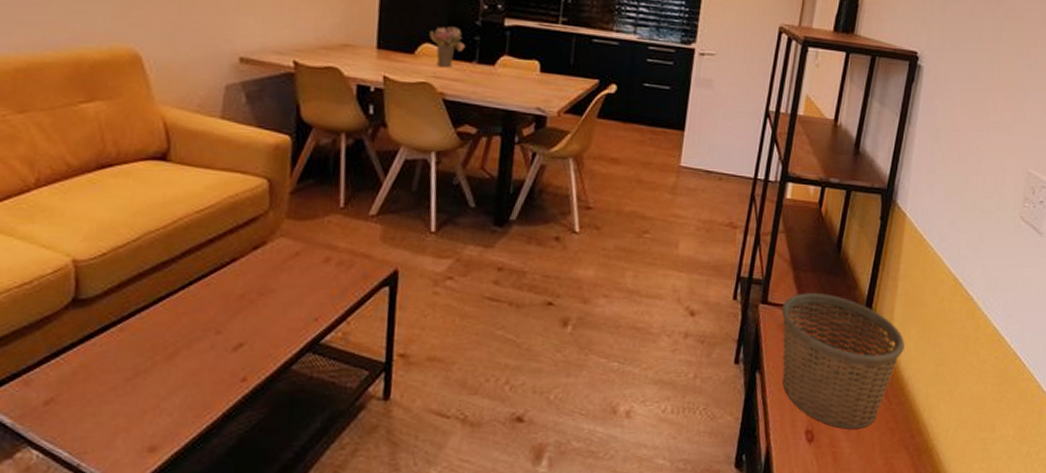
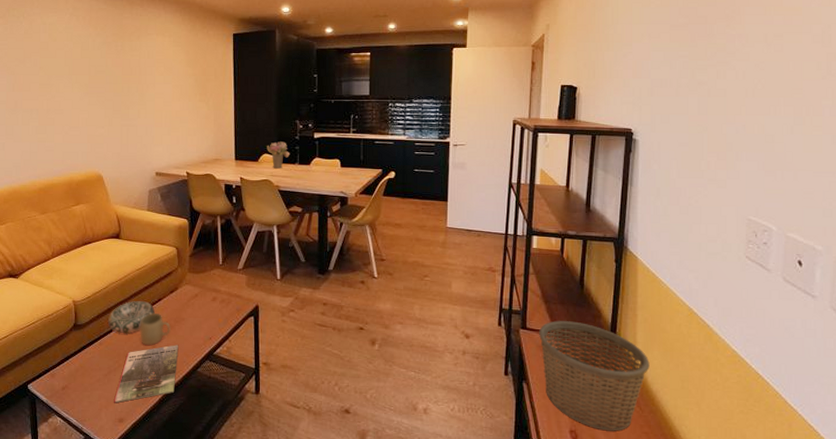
decorative bowl: none [136,261,224,313] -> present [107,301,155,333]
magazine: none [141,329,262,423] -> present [114,345,179,403]
mug: none [194,281,250,332] -> present [140,313,171,346]

